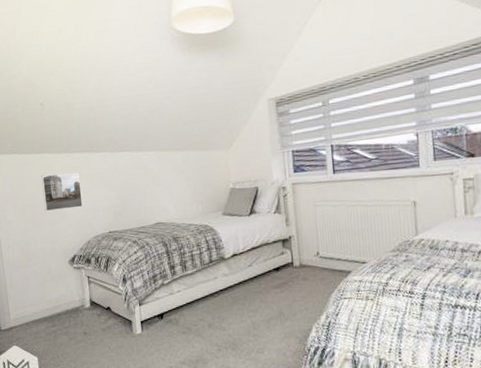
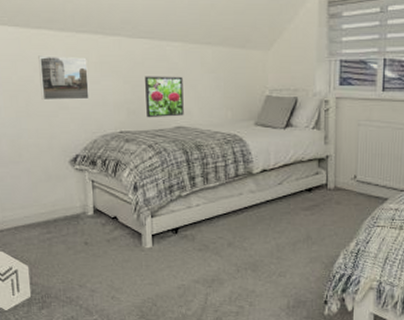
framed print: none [127,179,161,218] -> present [145,76,184,118]

